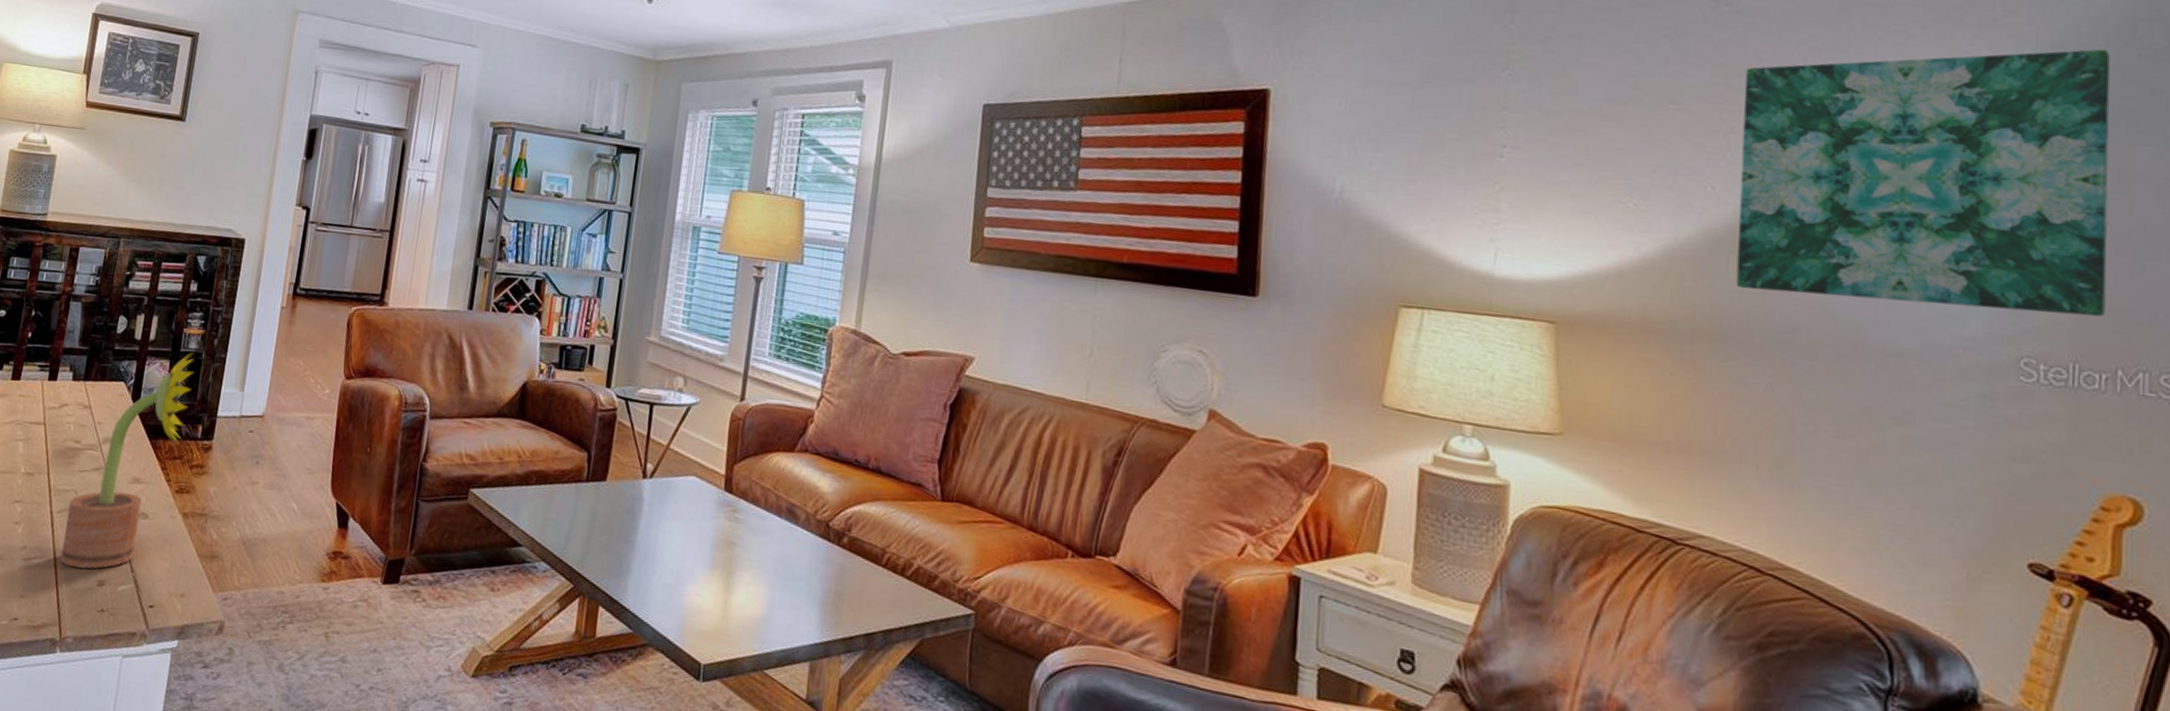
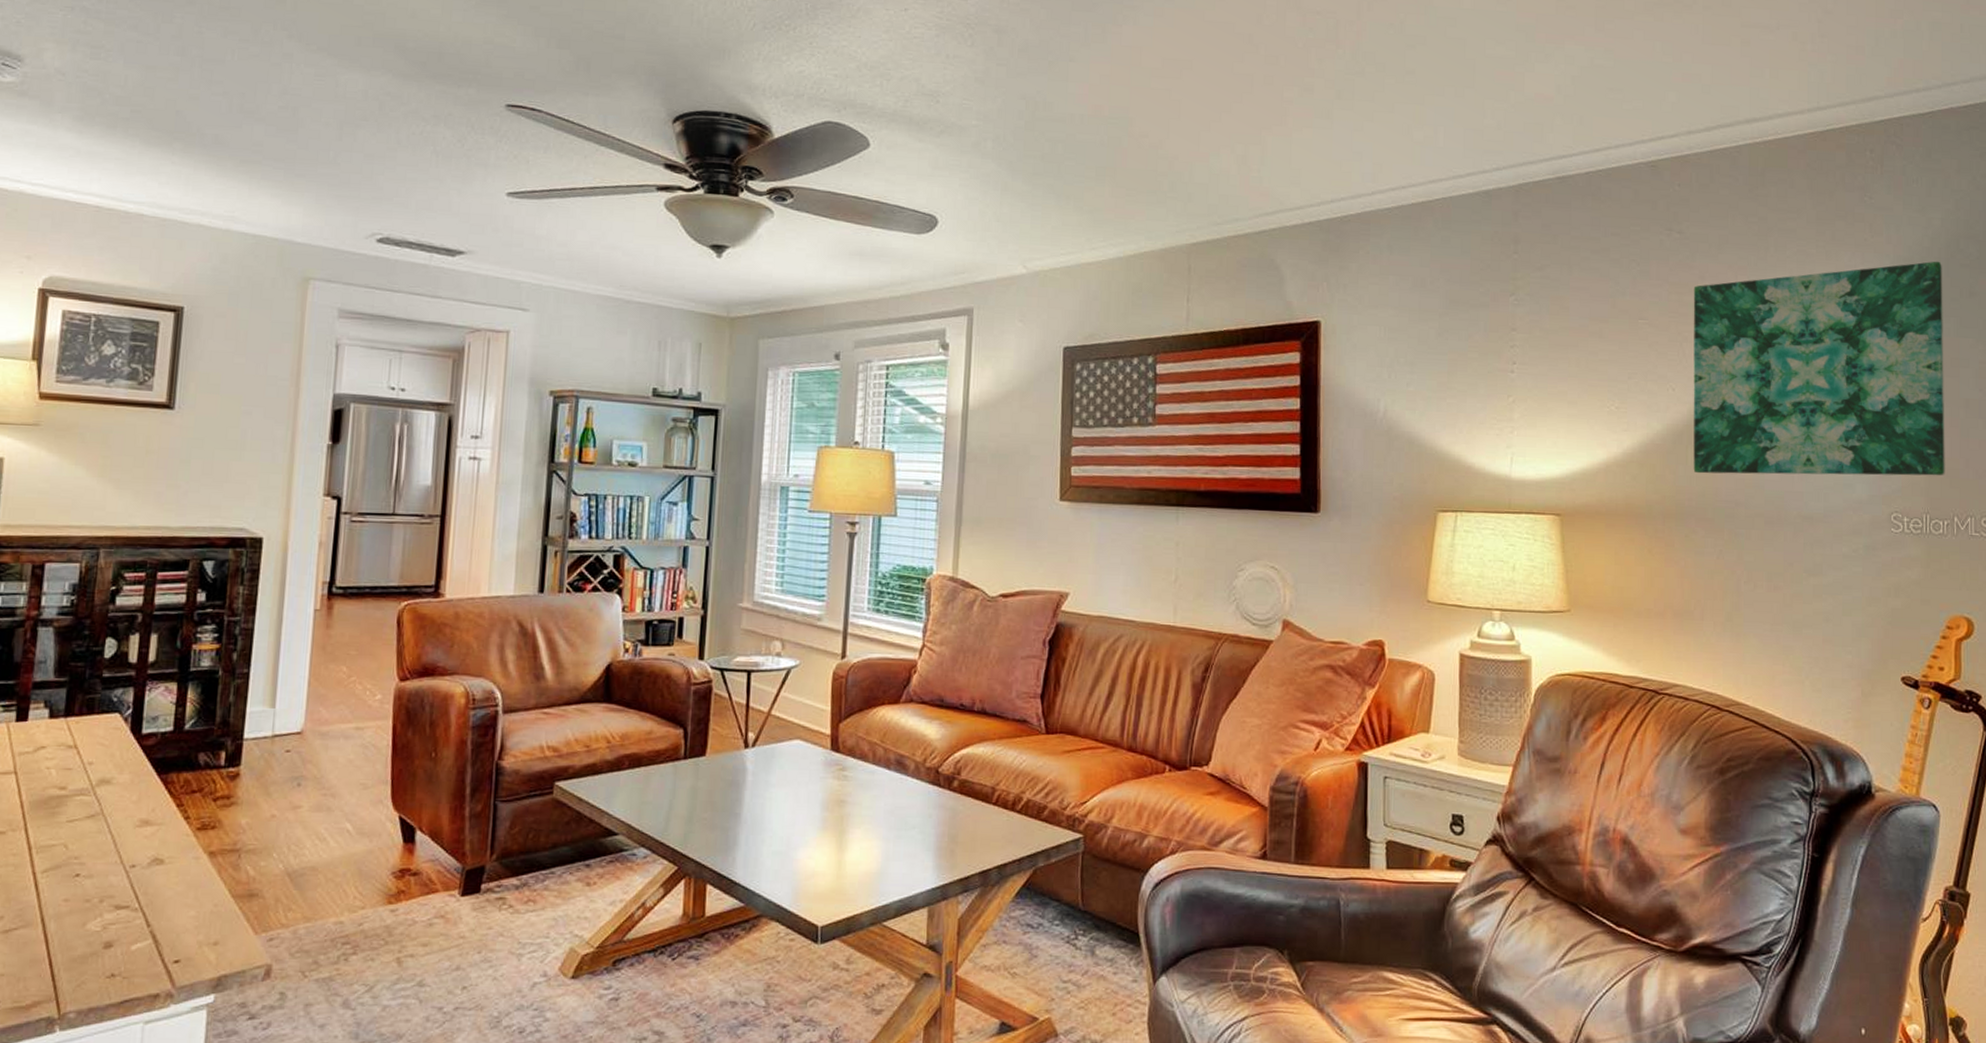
decorative plant: present [60,352,194,569] -> none [51,671,209,933]

